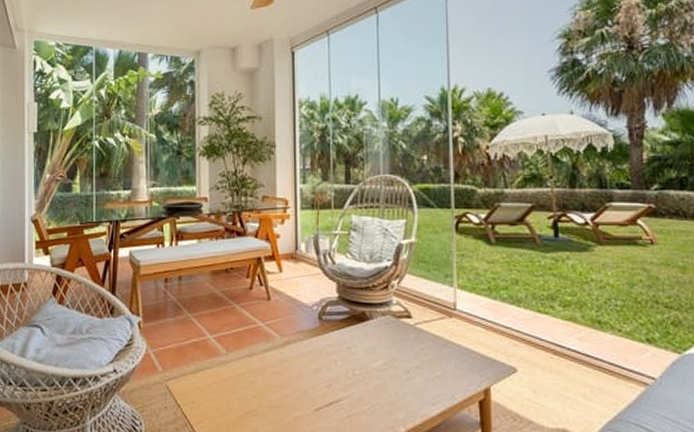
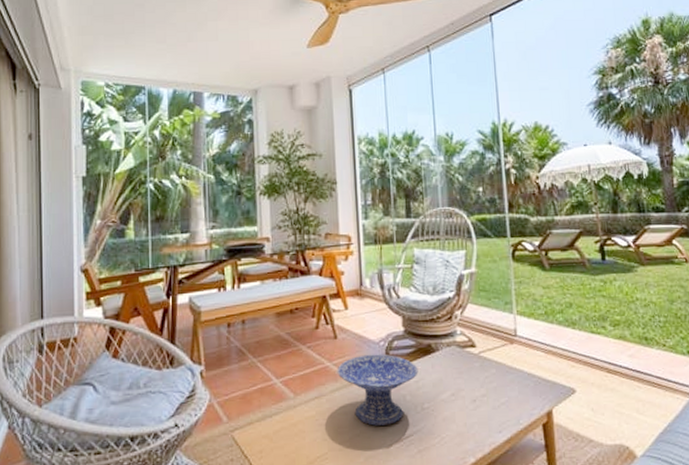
decorative bowl: none [269,317,351,388] -> present [337,354,418,426]

